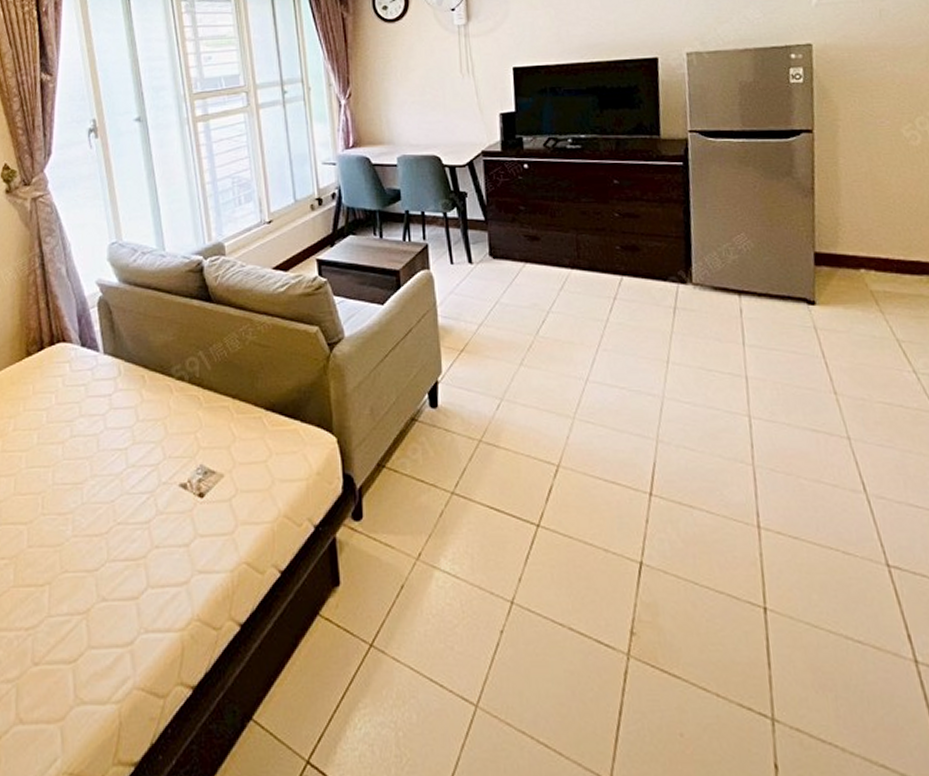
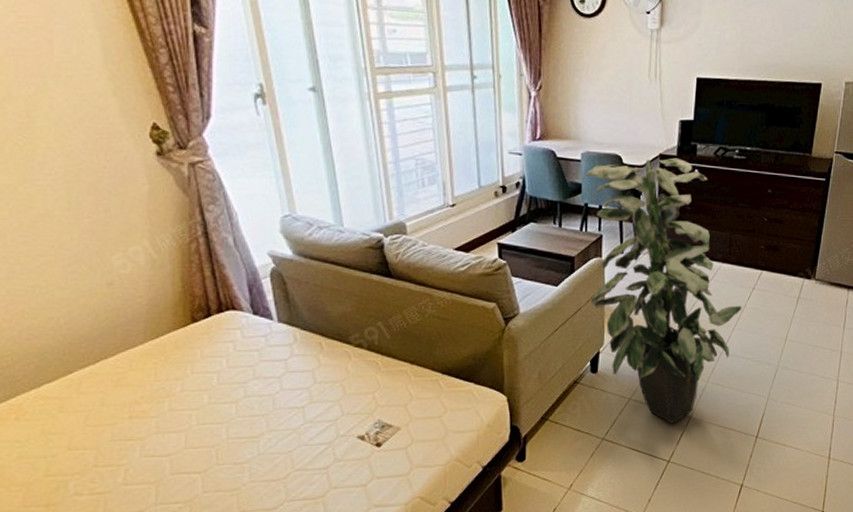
indoor plant: none [404,153,605,473] -> present [586,157,743,423]

